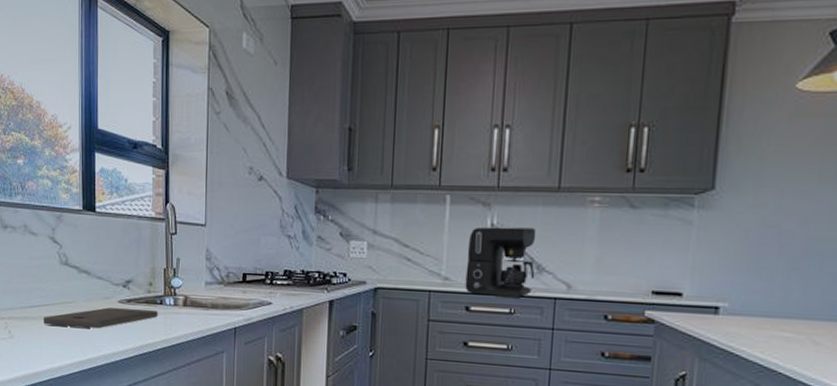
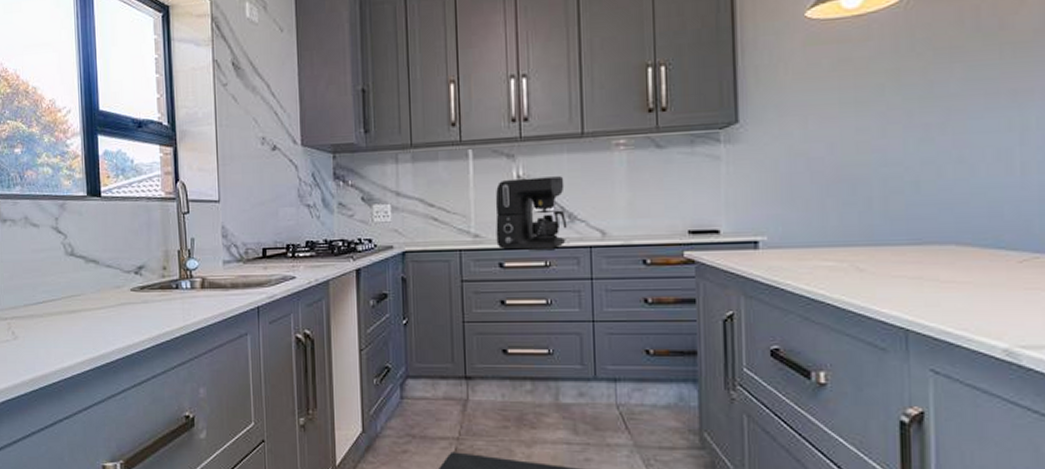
cutting board: present [44,307,158,329] -> none [50,296,174,321]

